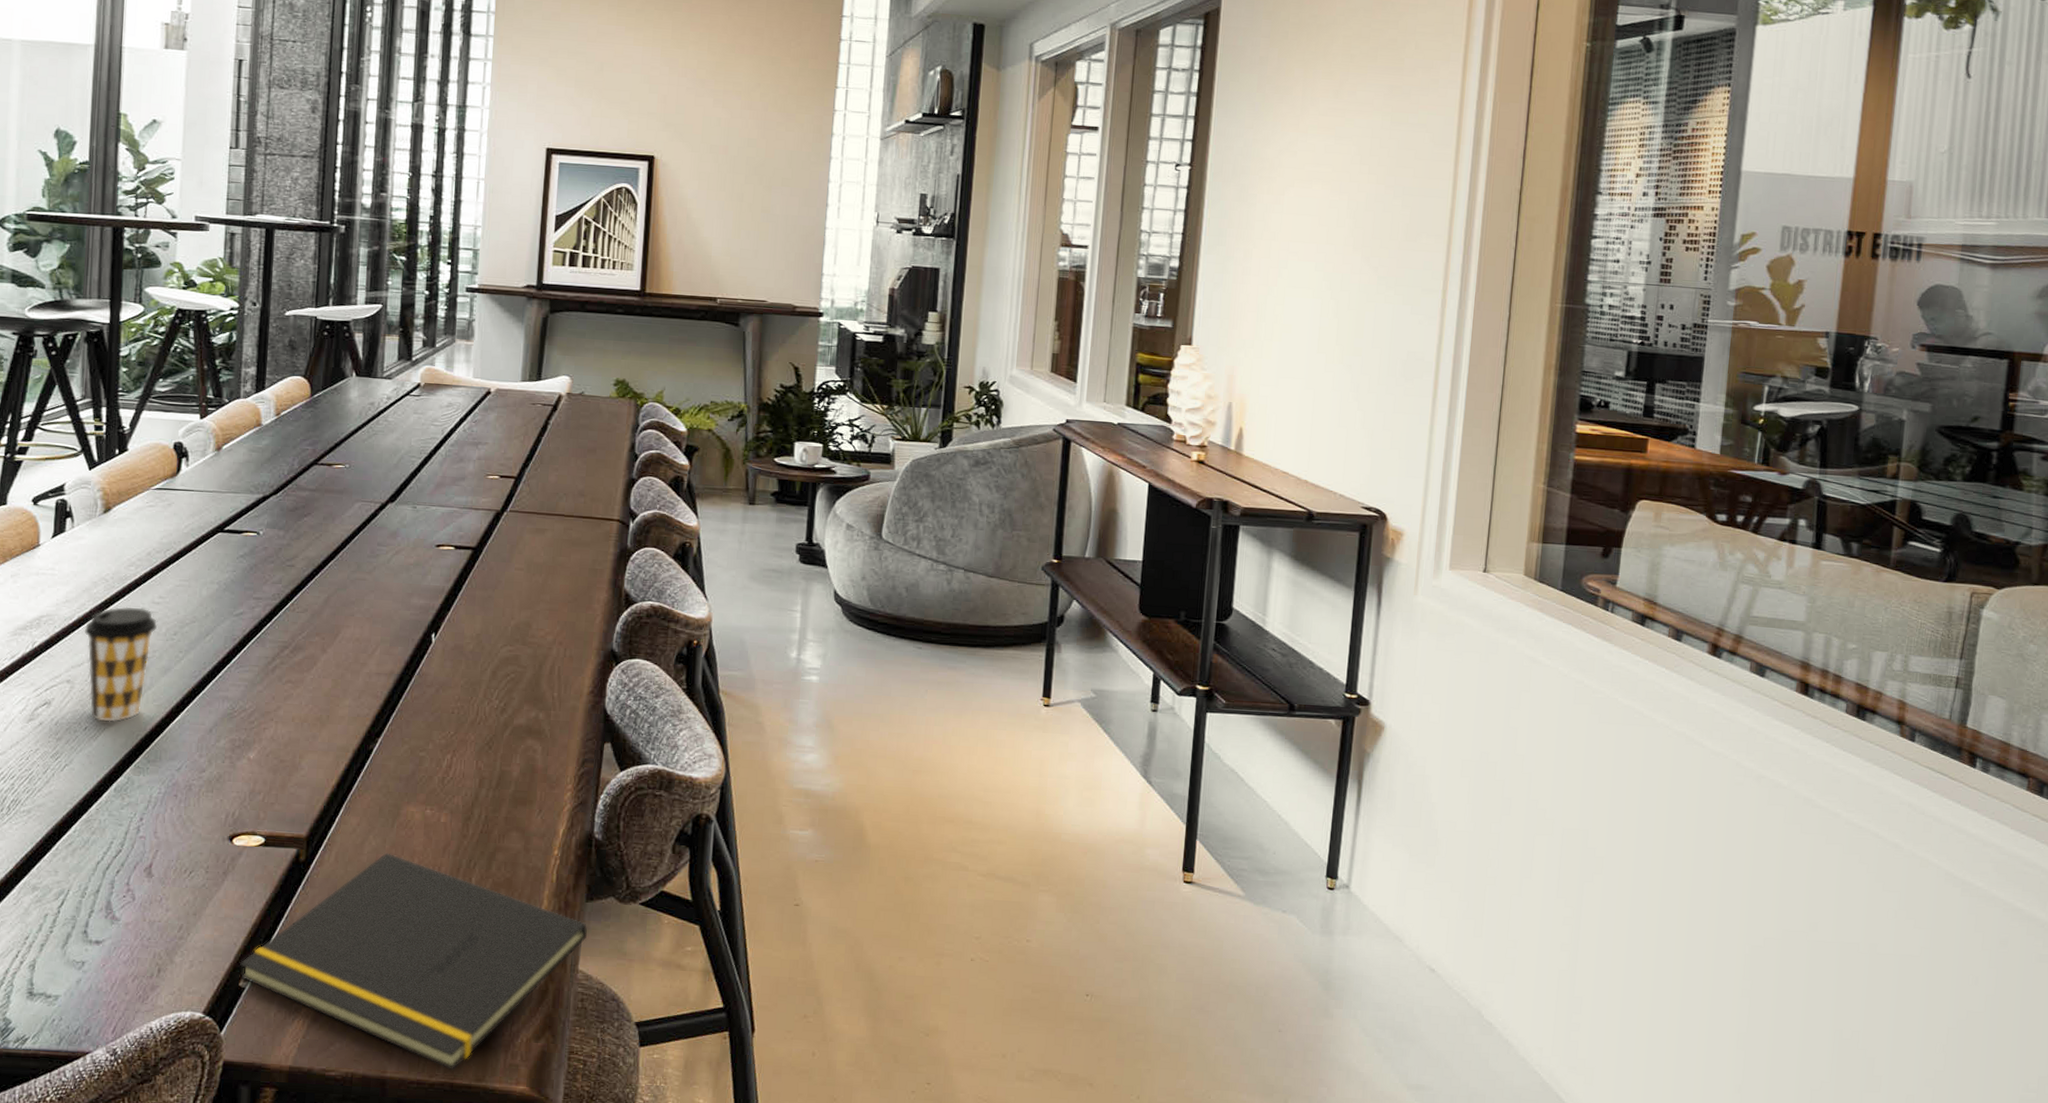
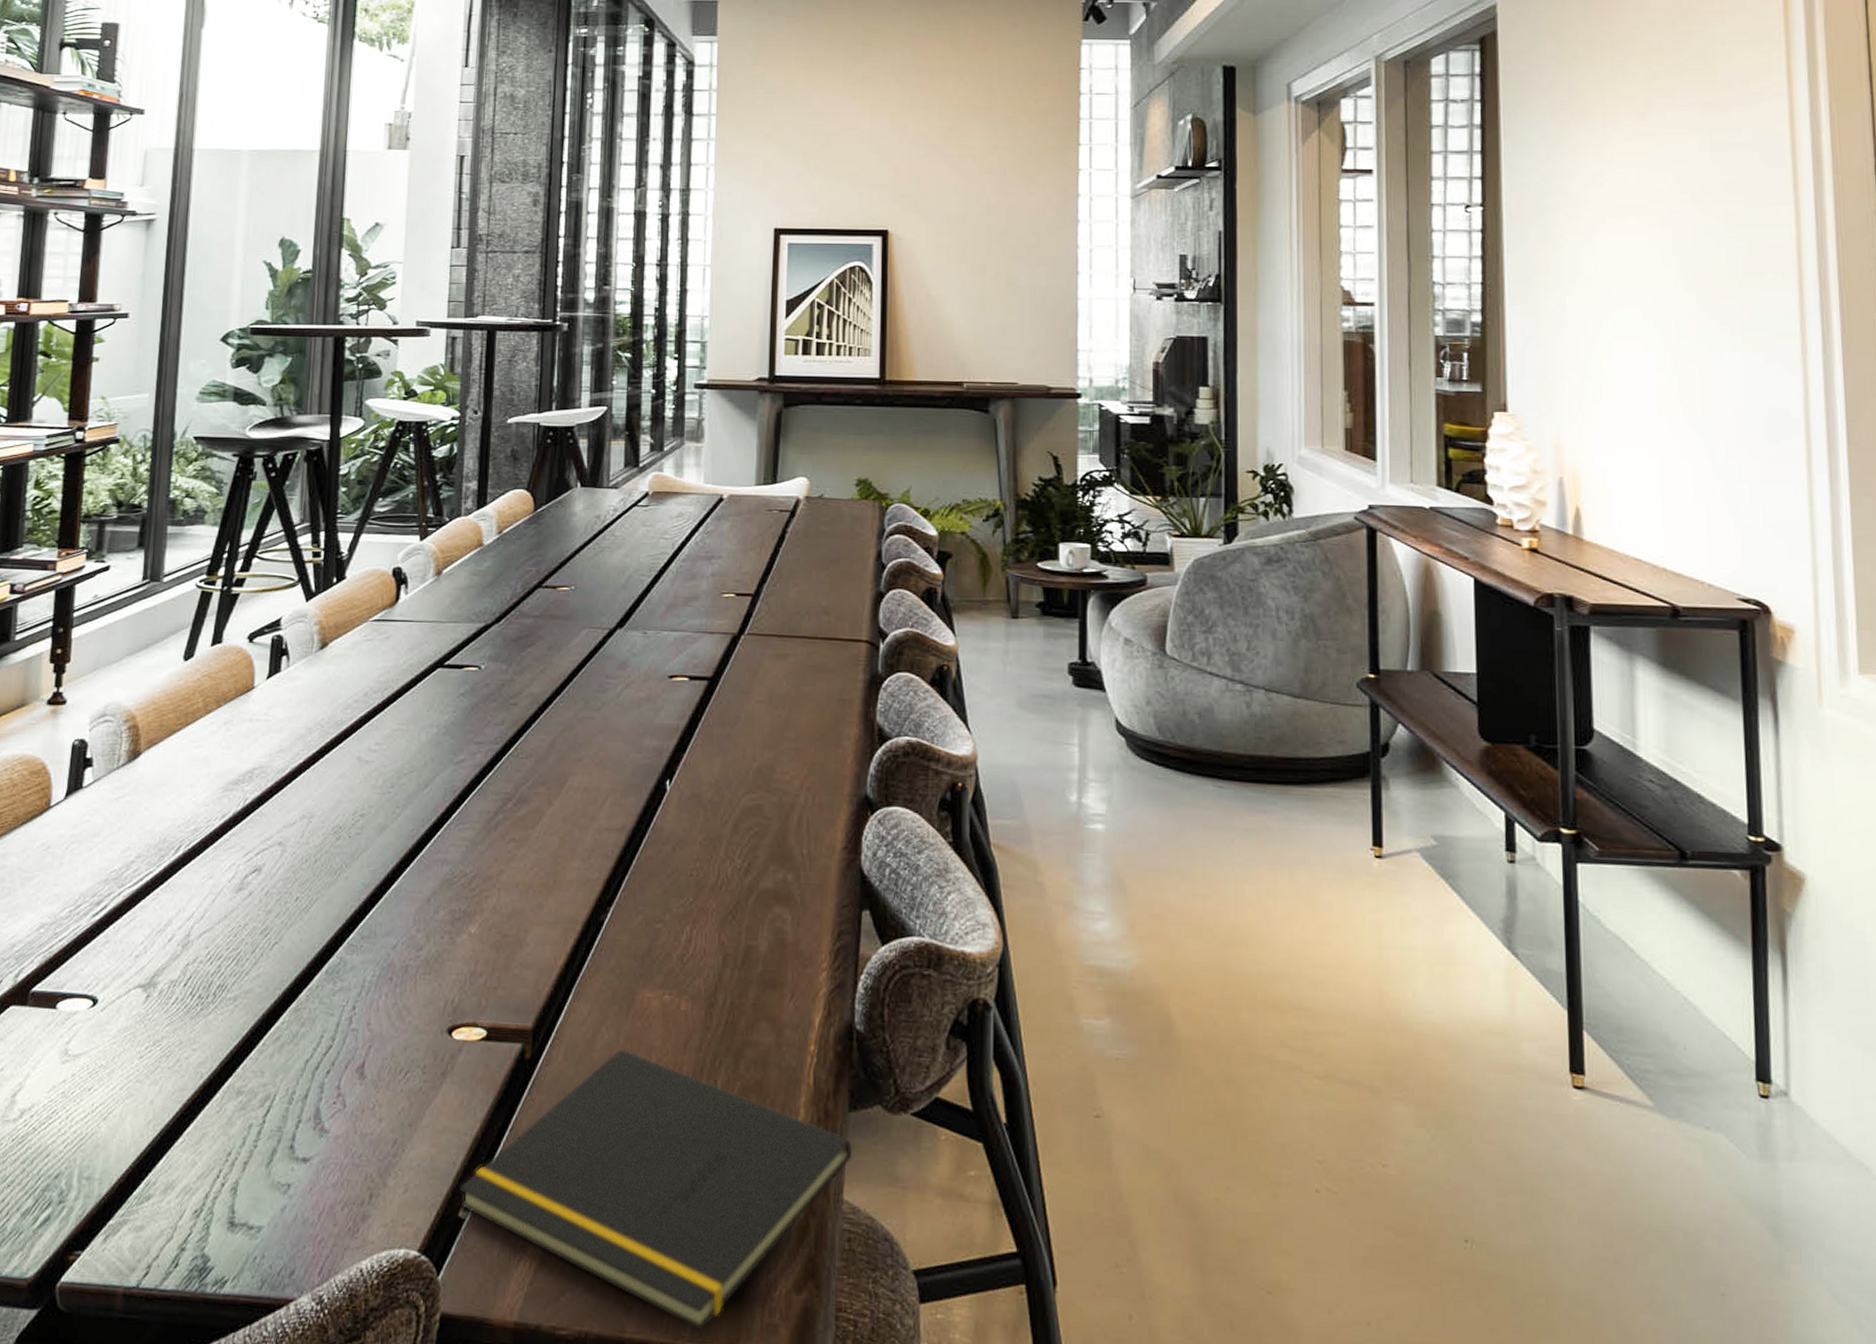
coffee cup: present [84,606,158,722] -> none [297,755,374,891]

